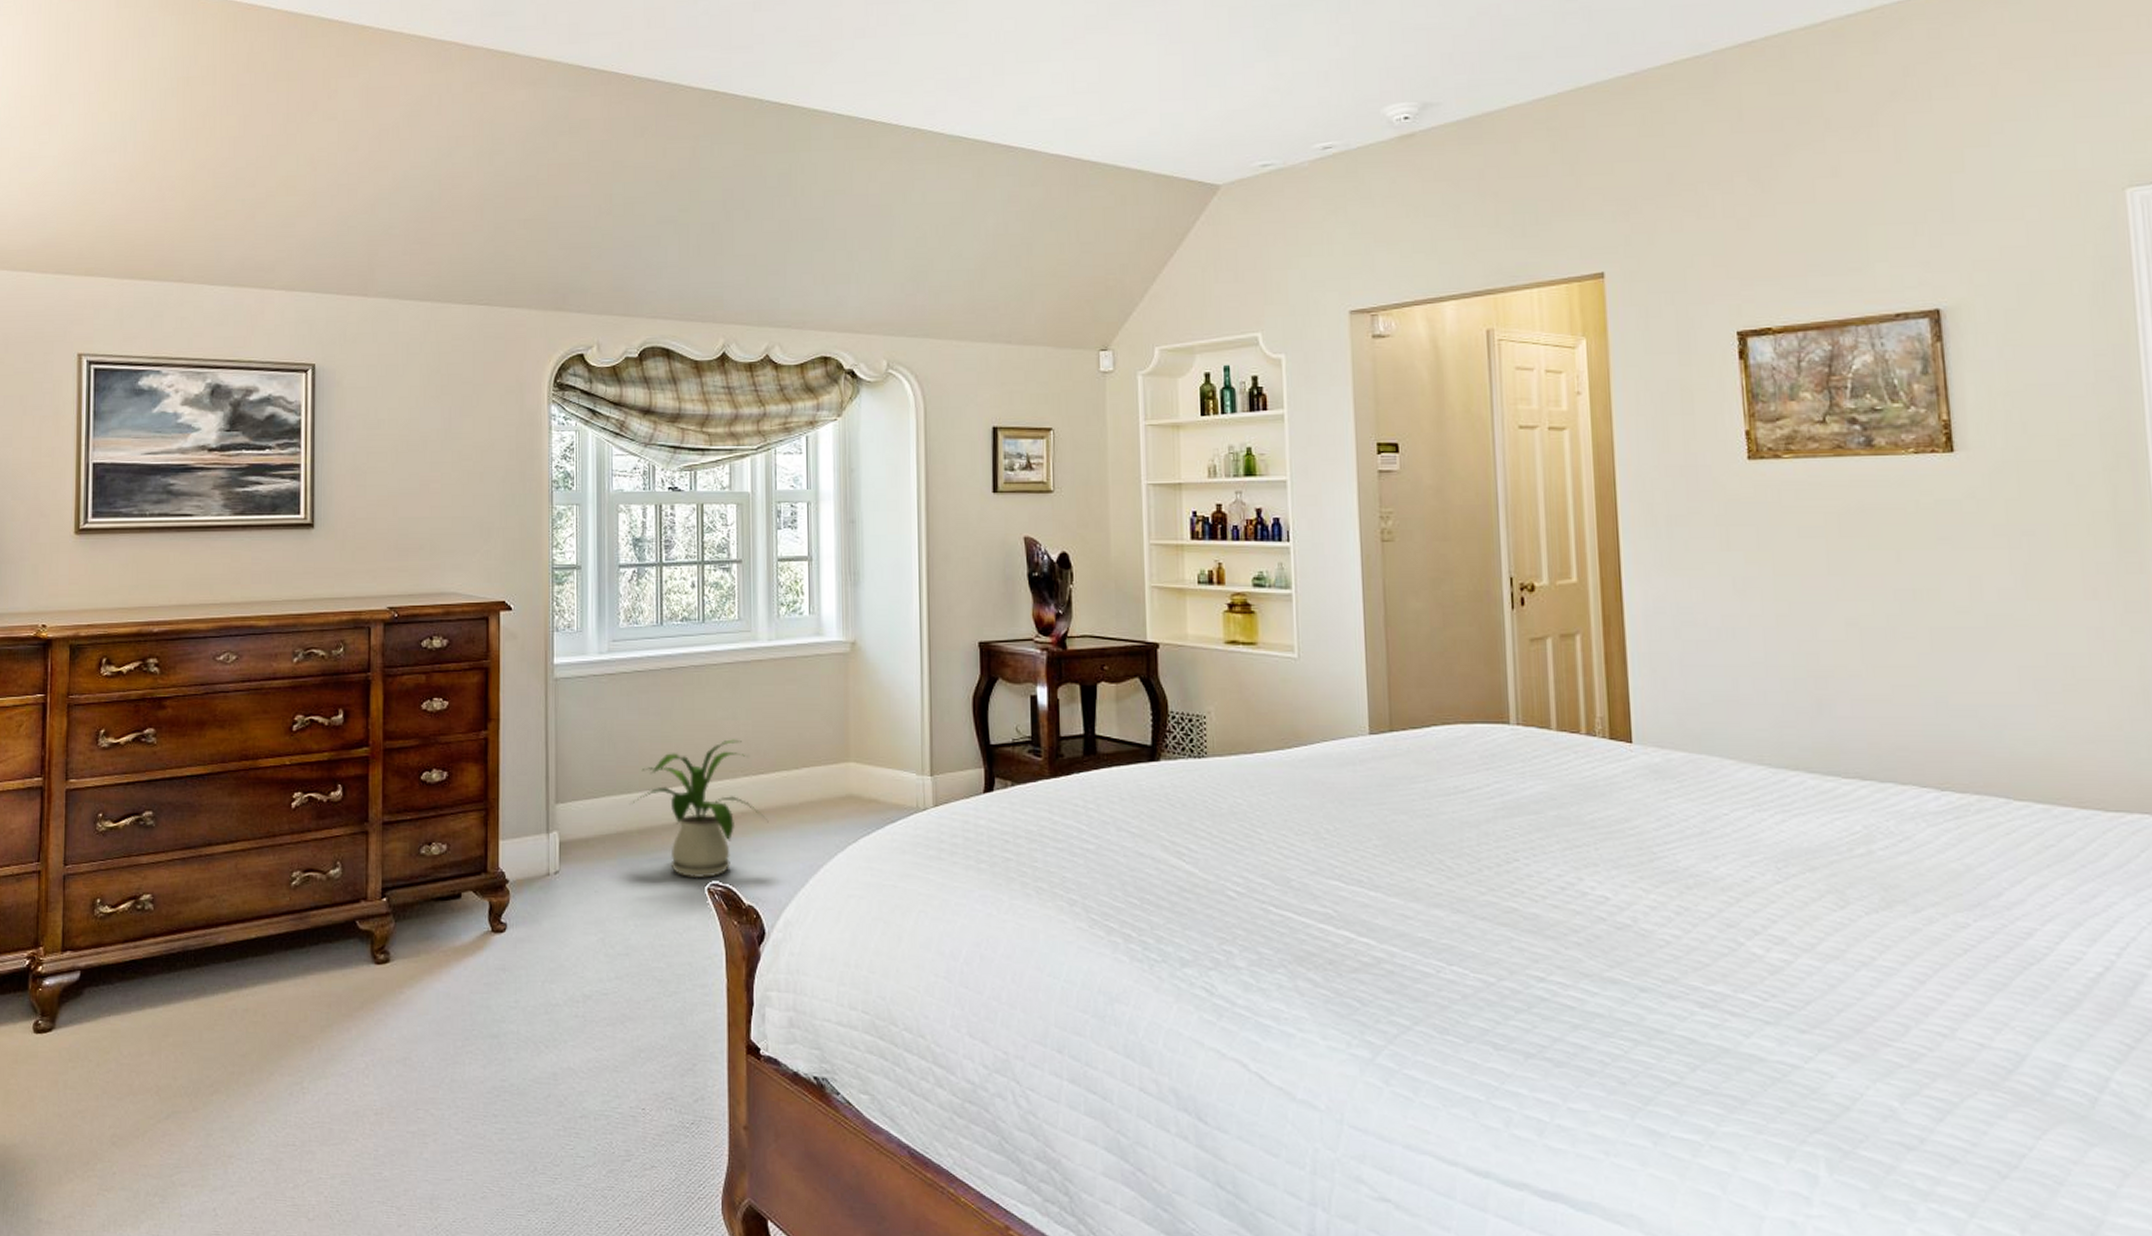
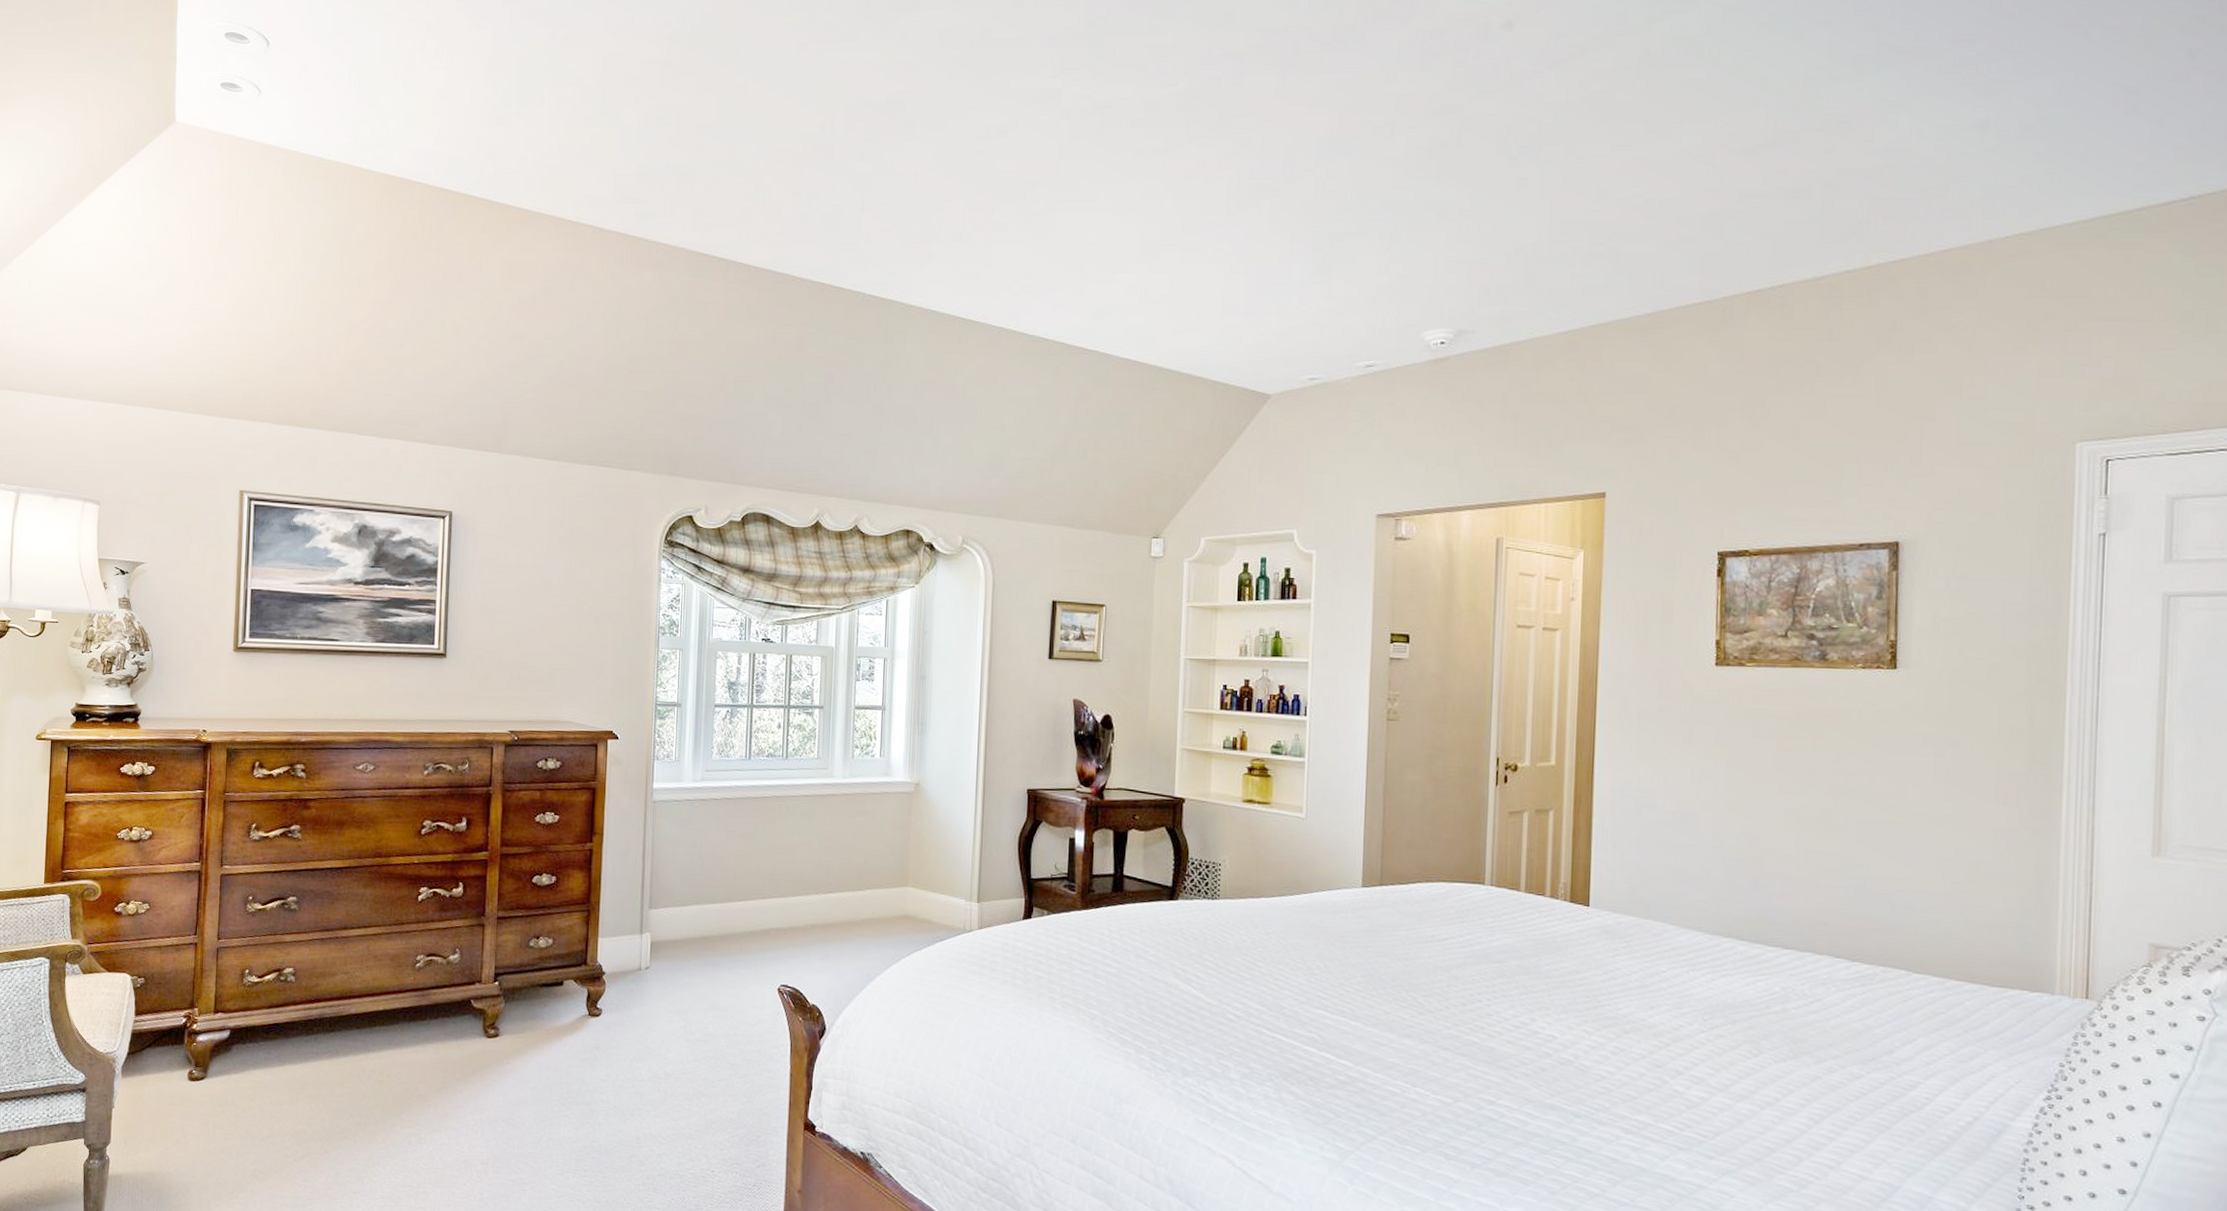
house plant: present [629,739,769,879] -> none [713,861,834,980]

